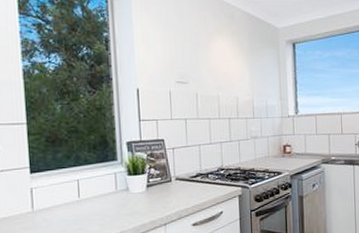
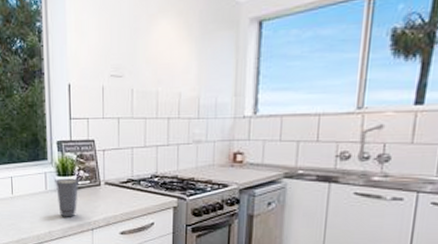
cup: none [124,176,152,216] -> present [53,178,81,217]

